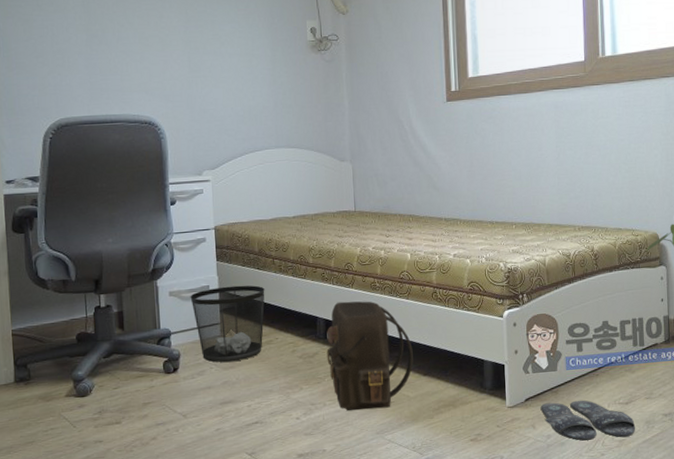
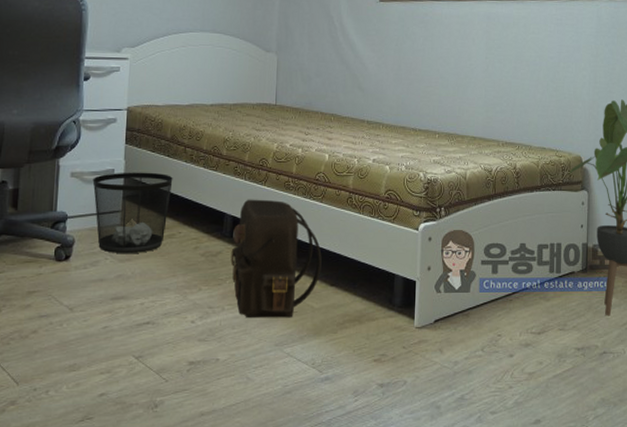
slippers: present [540,400,635,441] -> none [449,326,546,370]

